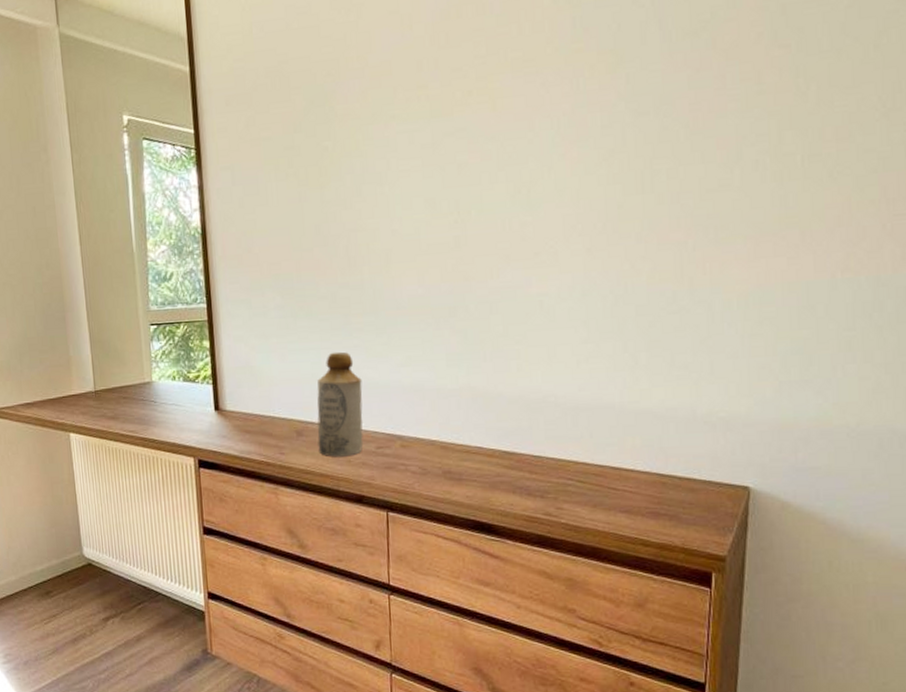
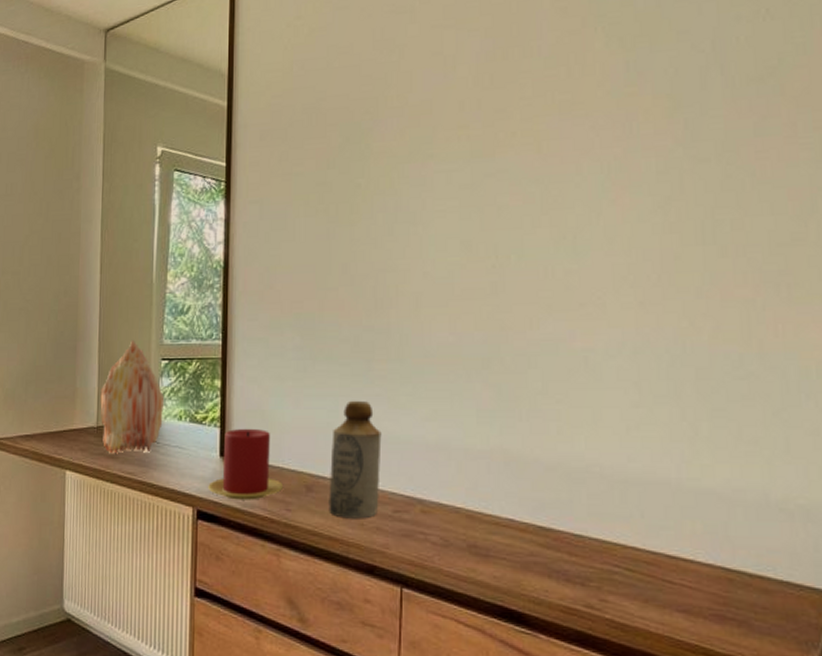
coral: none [94,307,158,415] -> present [100,339,163,454]
candle: none [206,383,275,448] -> present [208,428,283,500]

